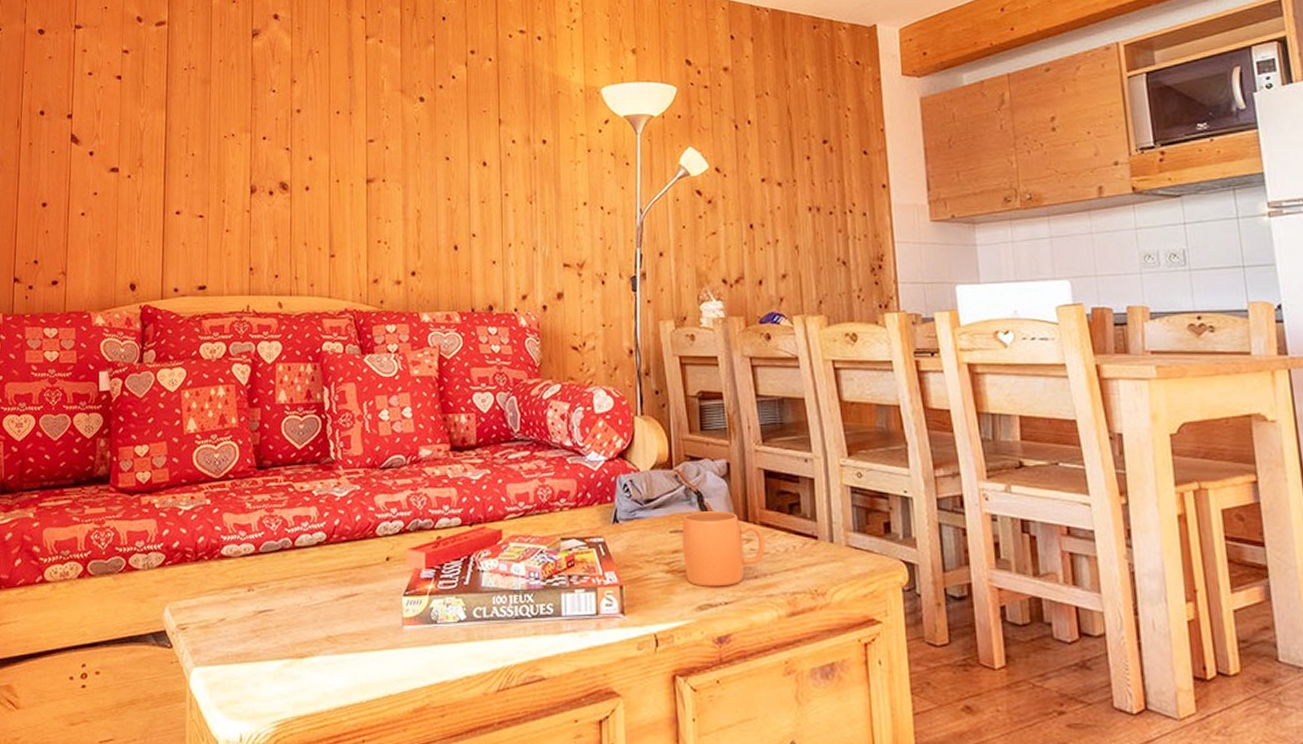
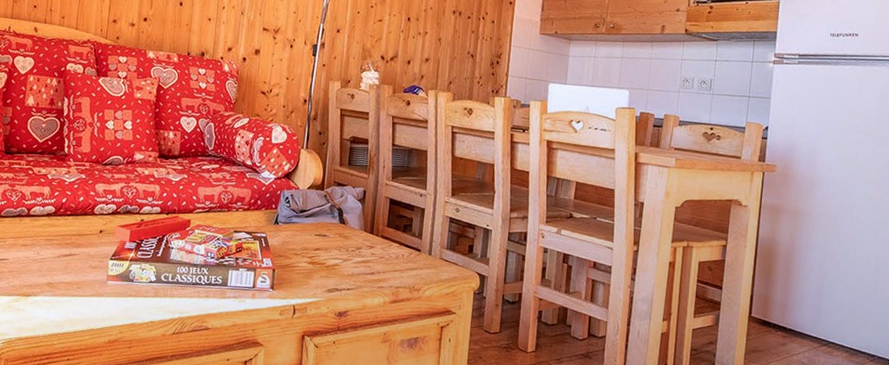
mug: present [682,511,765,587] -> none [322,222,383,278]

